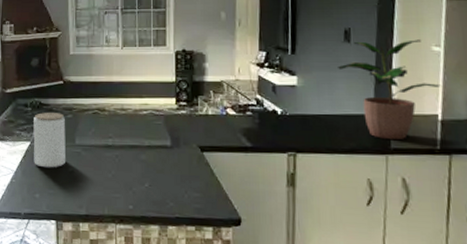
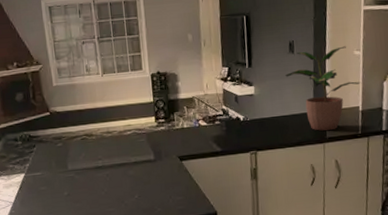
jar: present [33,113,66,168] -> none [25,143,61,196]

